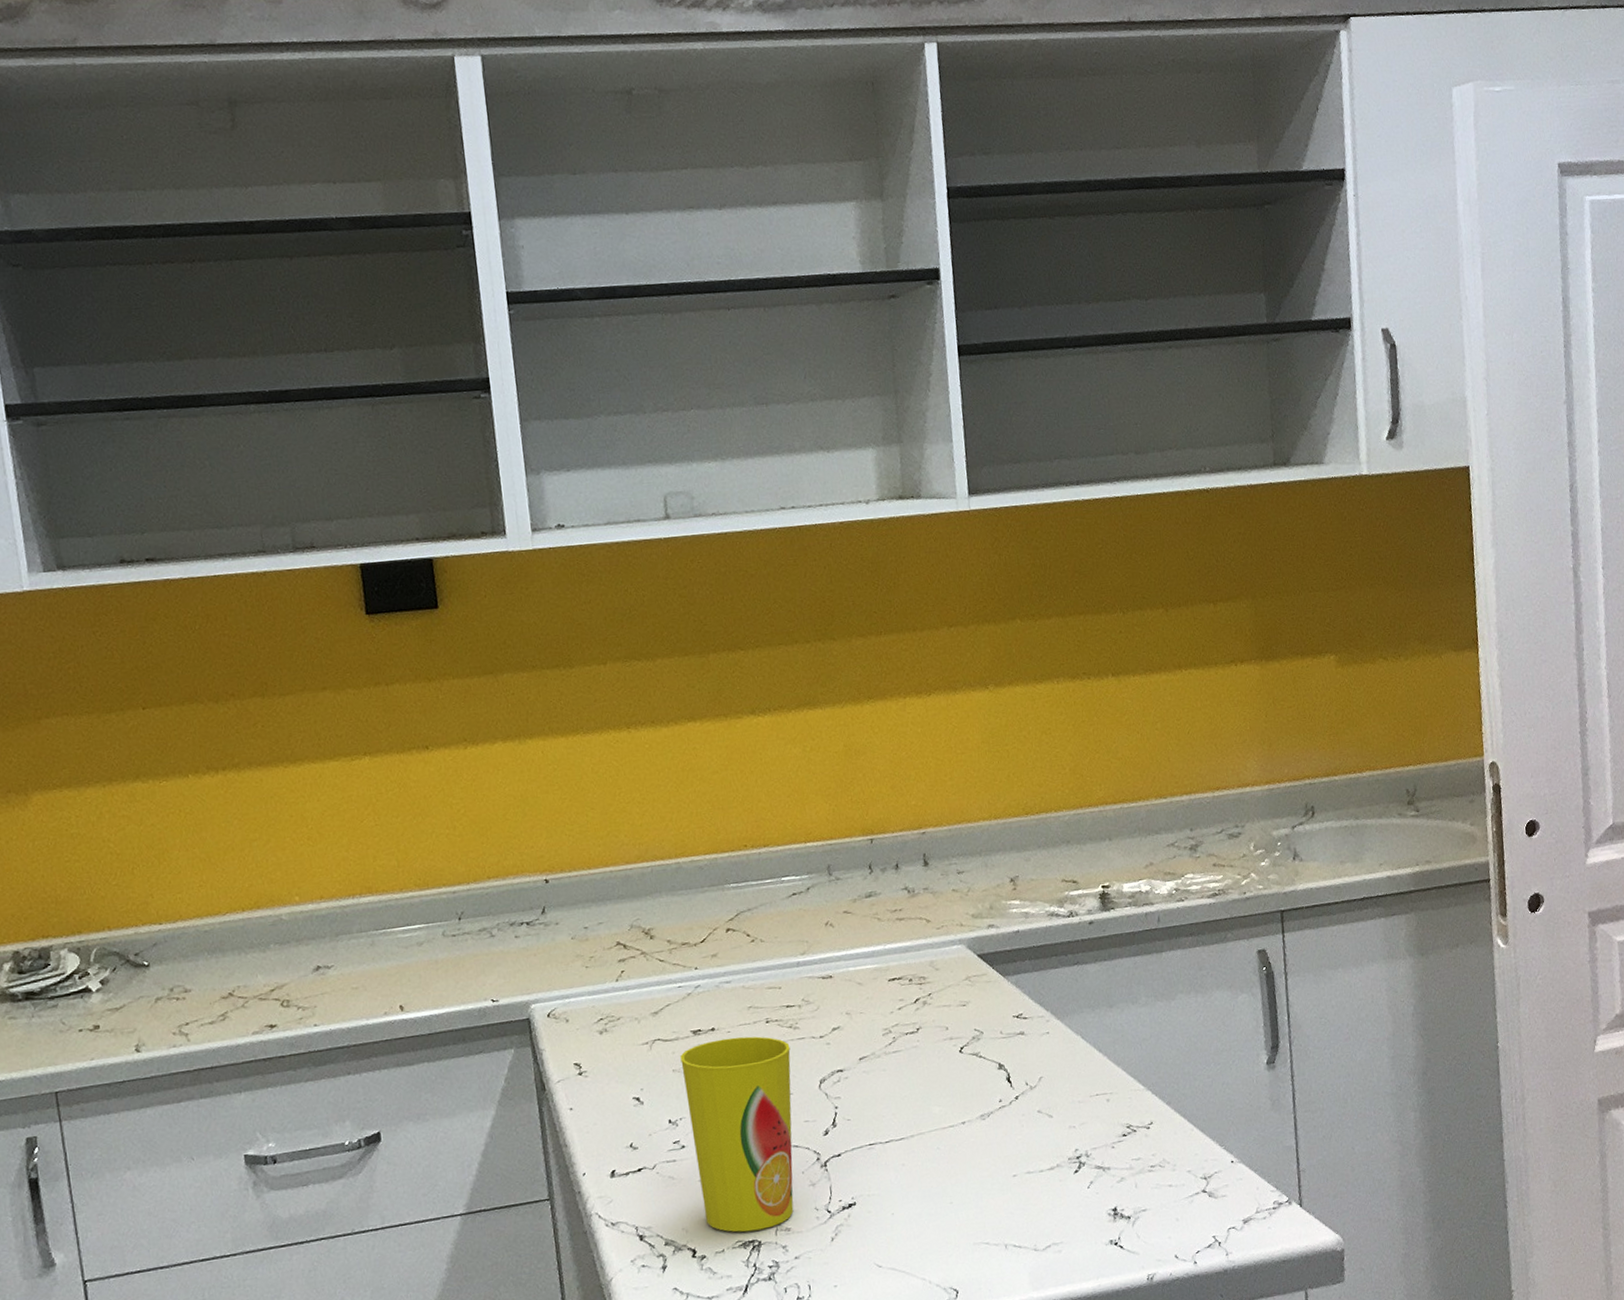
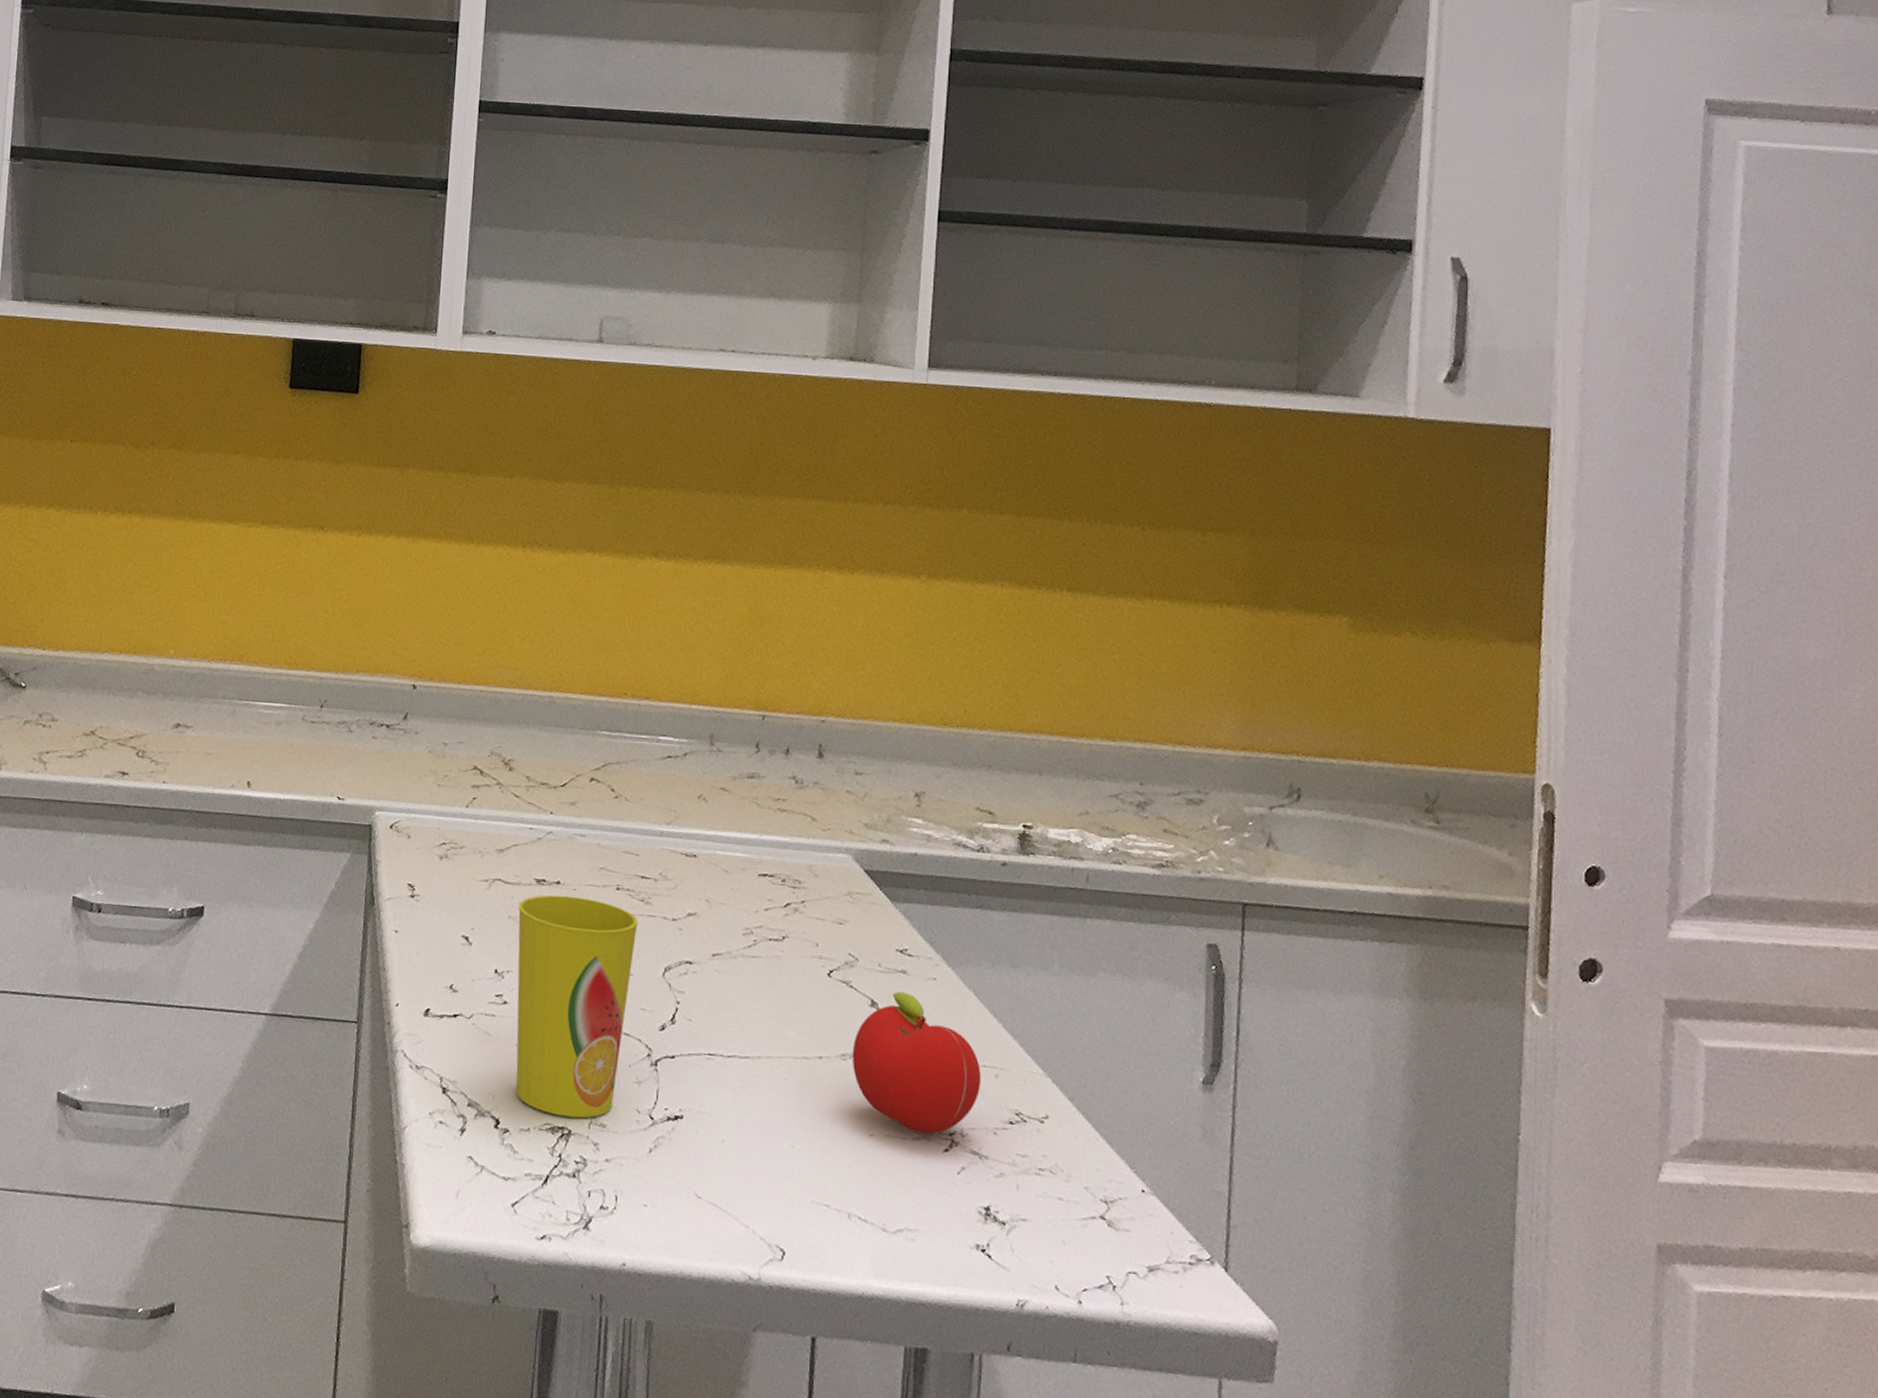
fruit: none [988,1050,1097,1164] -> present [852,992,982,1135]

